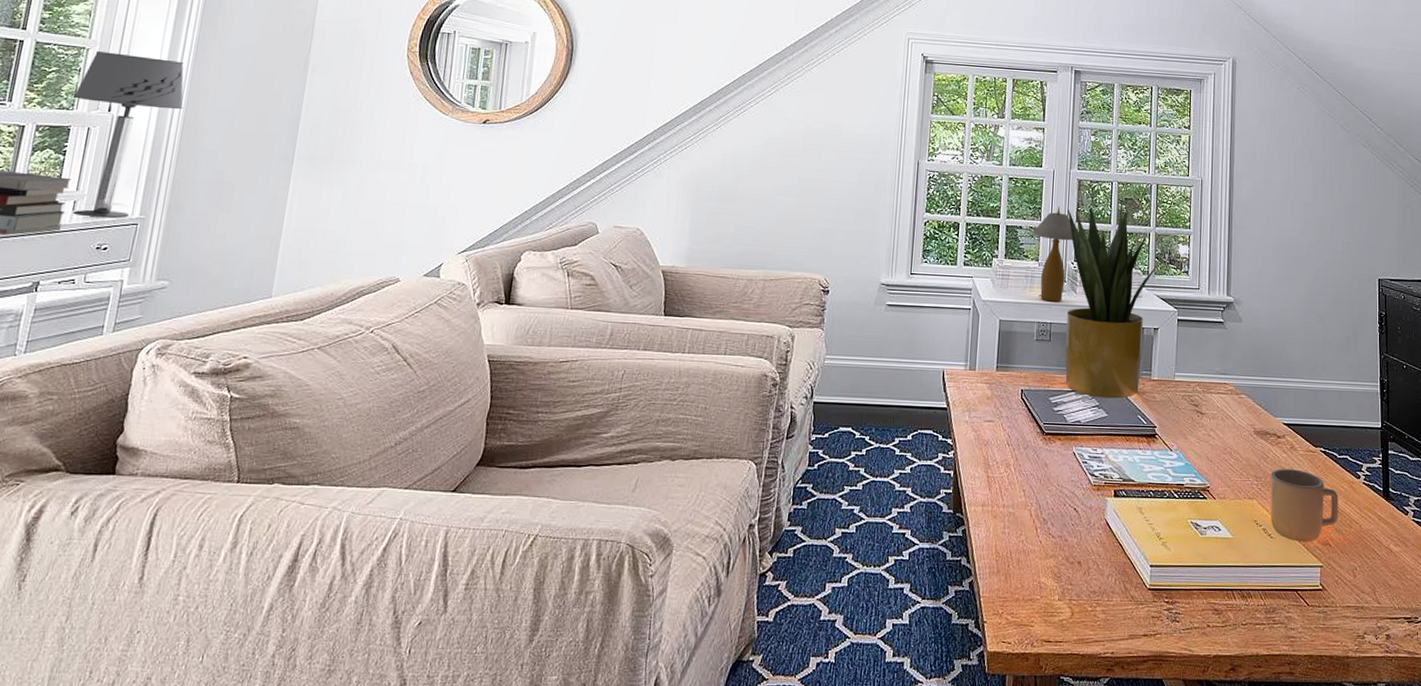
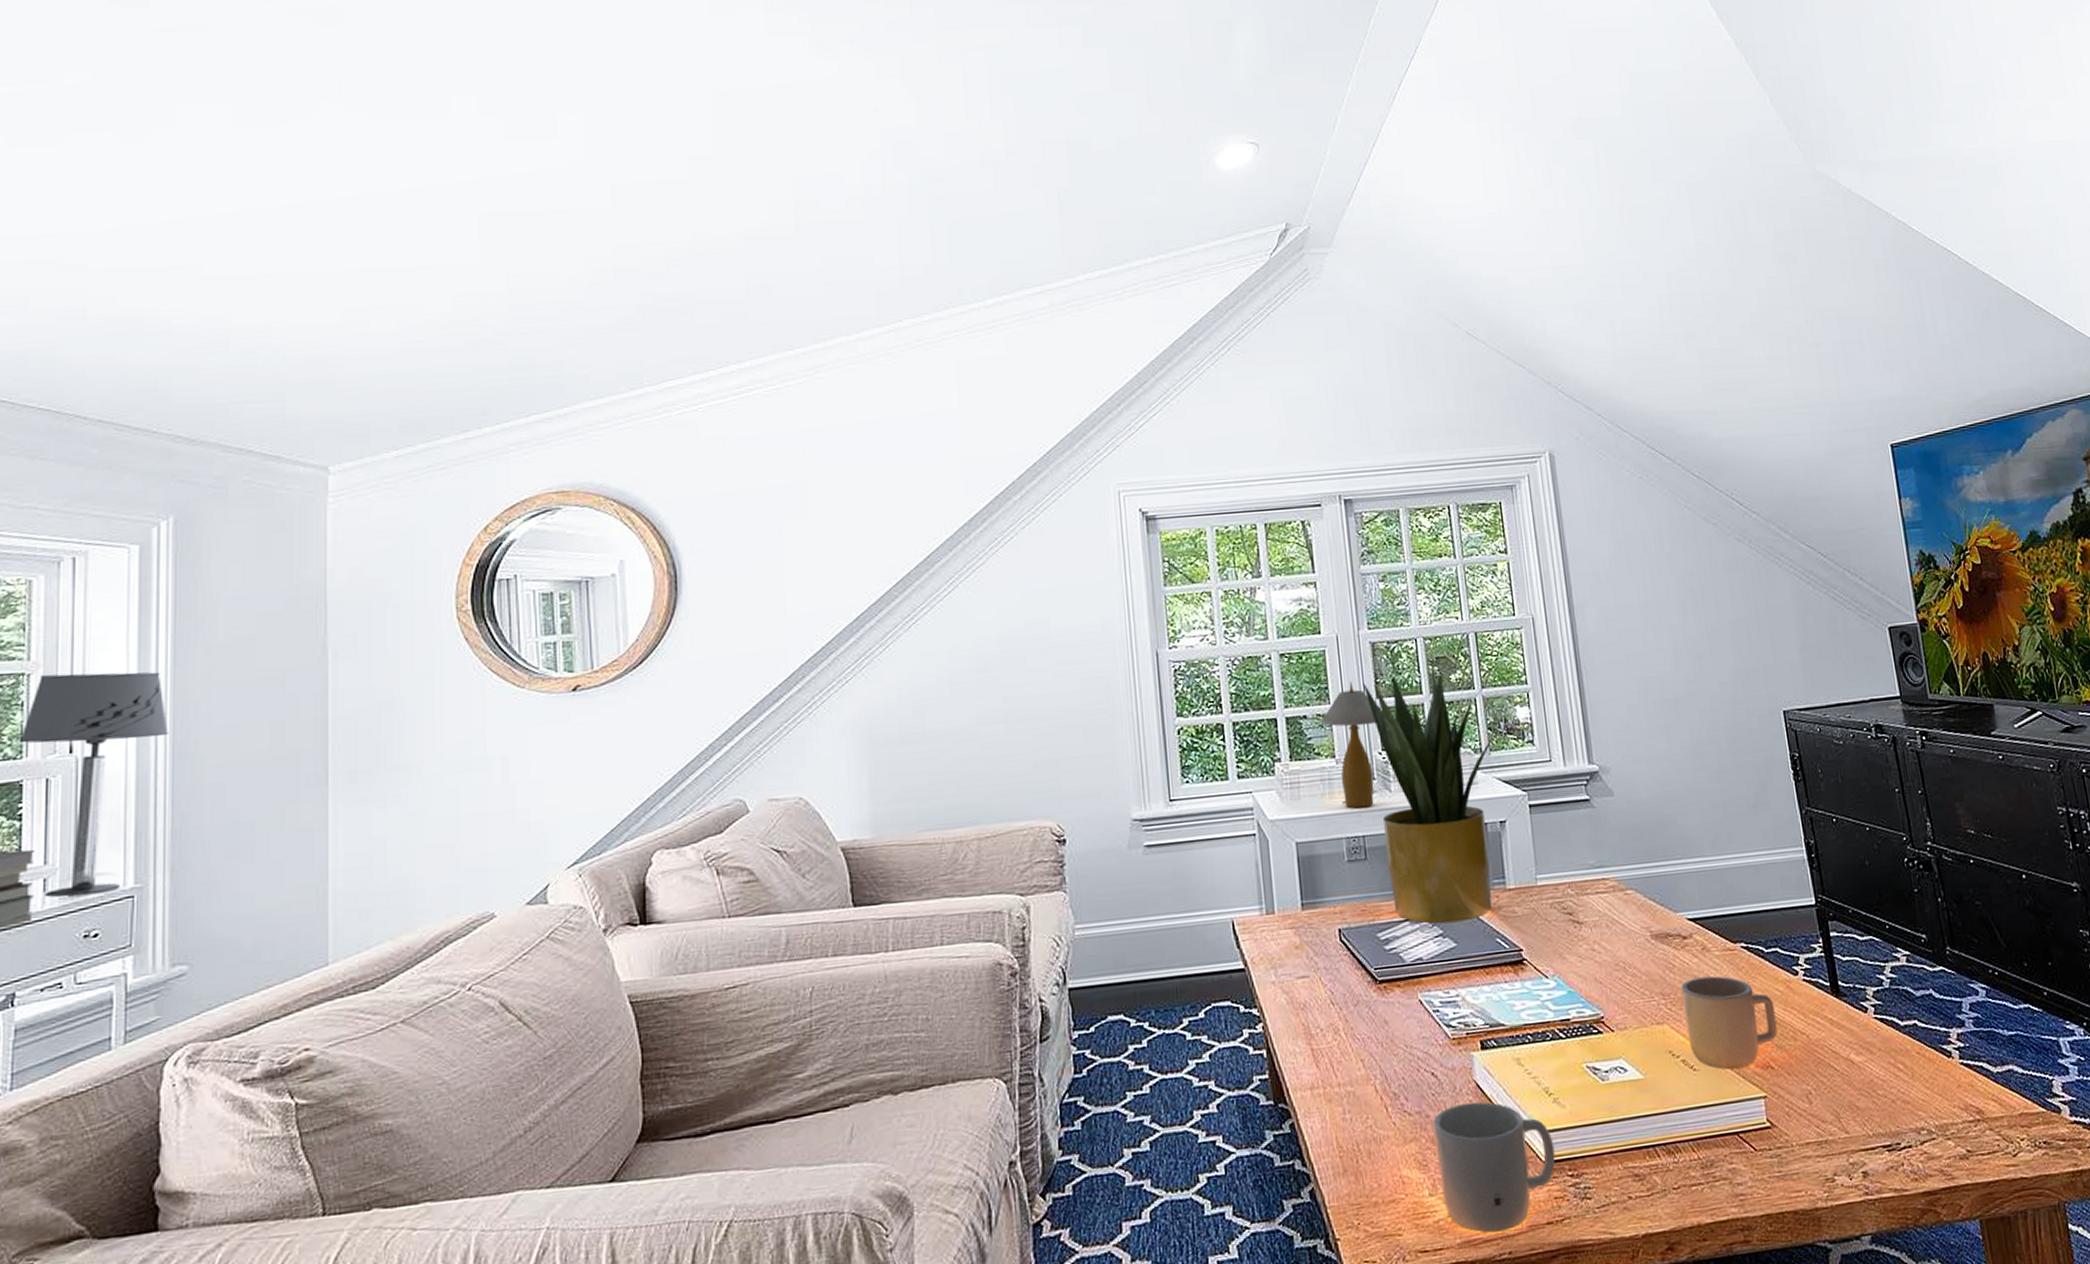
mug: none [1068,535,1158,636] -> present [1432,1102,1556,1234]

